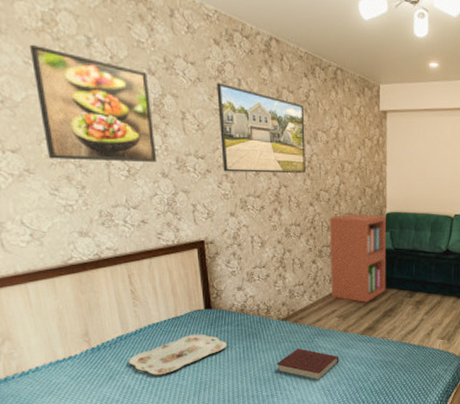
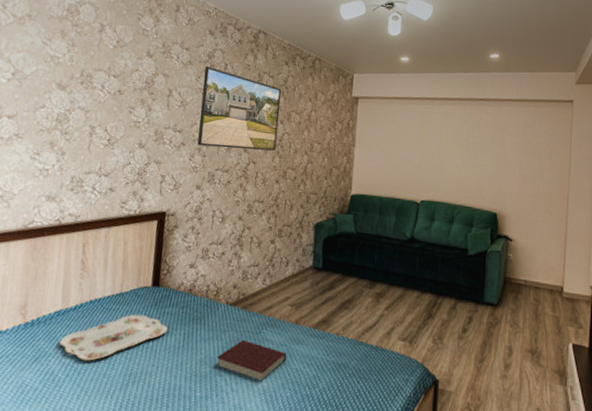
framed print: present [30,44,158,162] -> none [39,28,146,133]
bookshelf: present [329,213,386,303] -> none [286,193,351,291]

